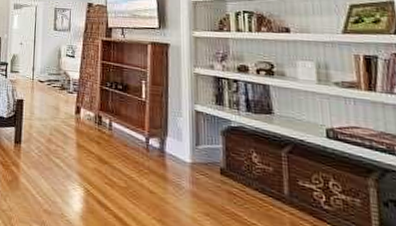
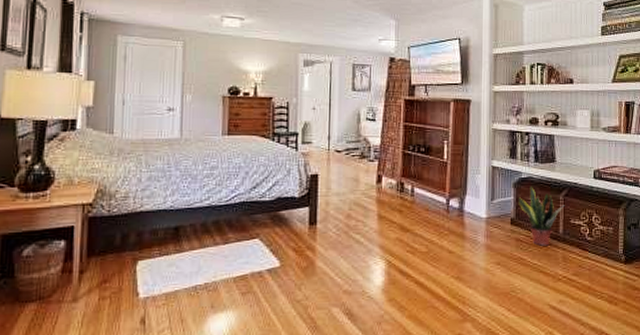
potted plant: none [228,137,289,206] -> present [518,187,565,246]

